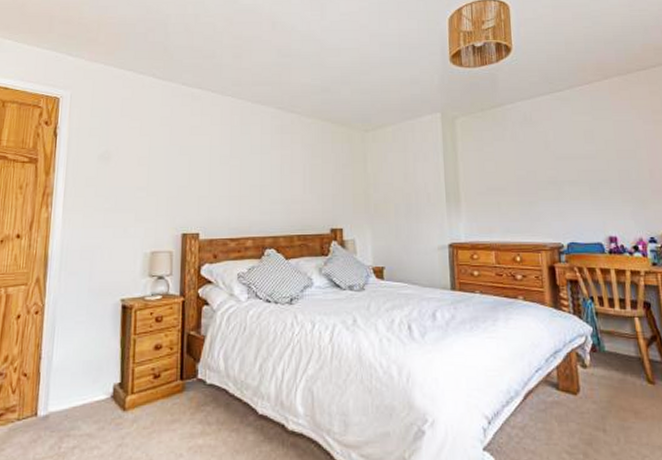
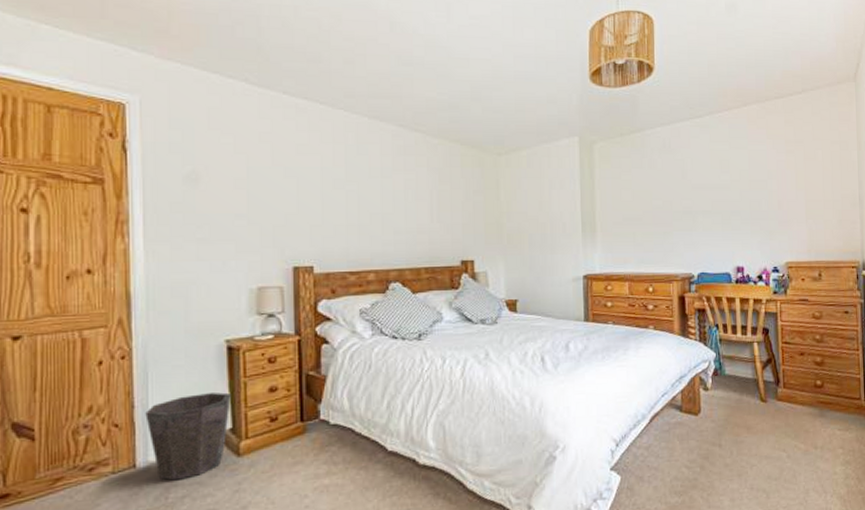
waste bin: none [49,348,122,431] -> present [145,392,231,481]

